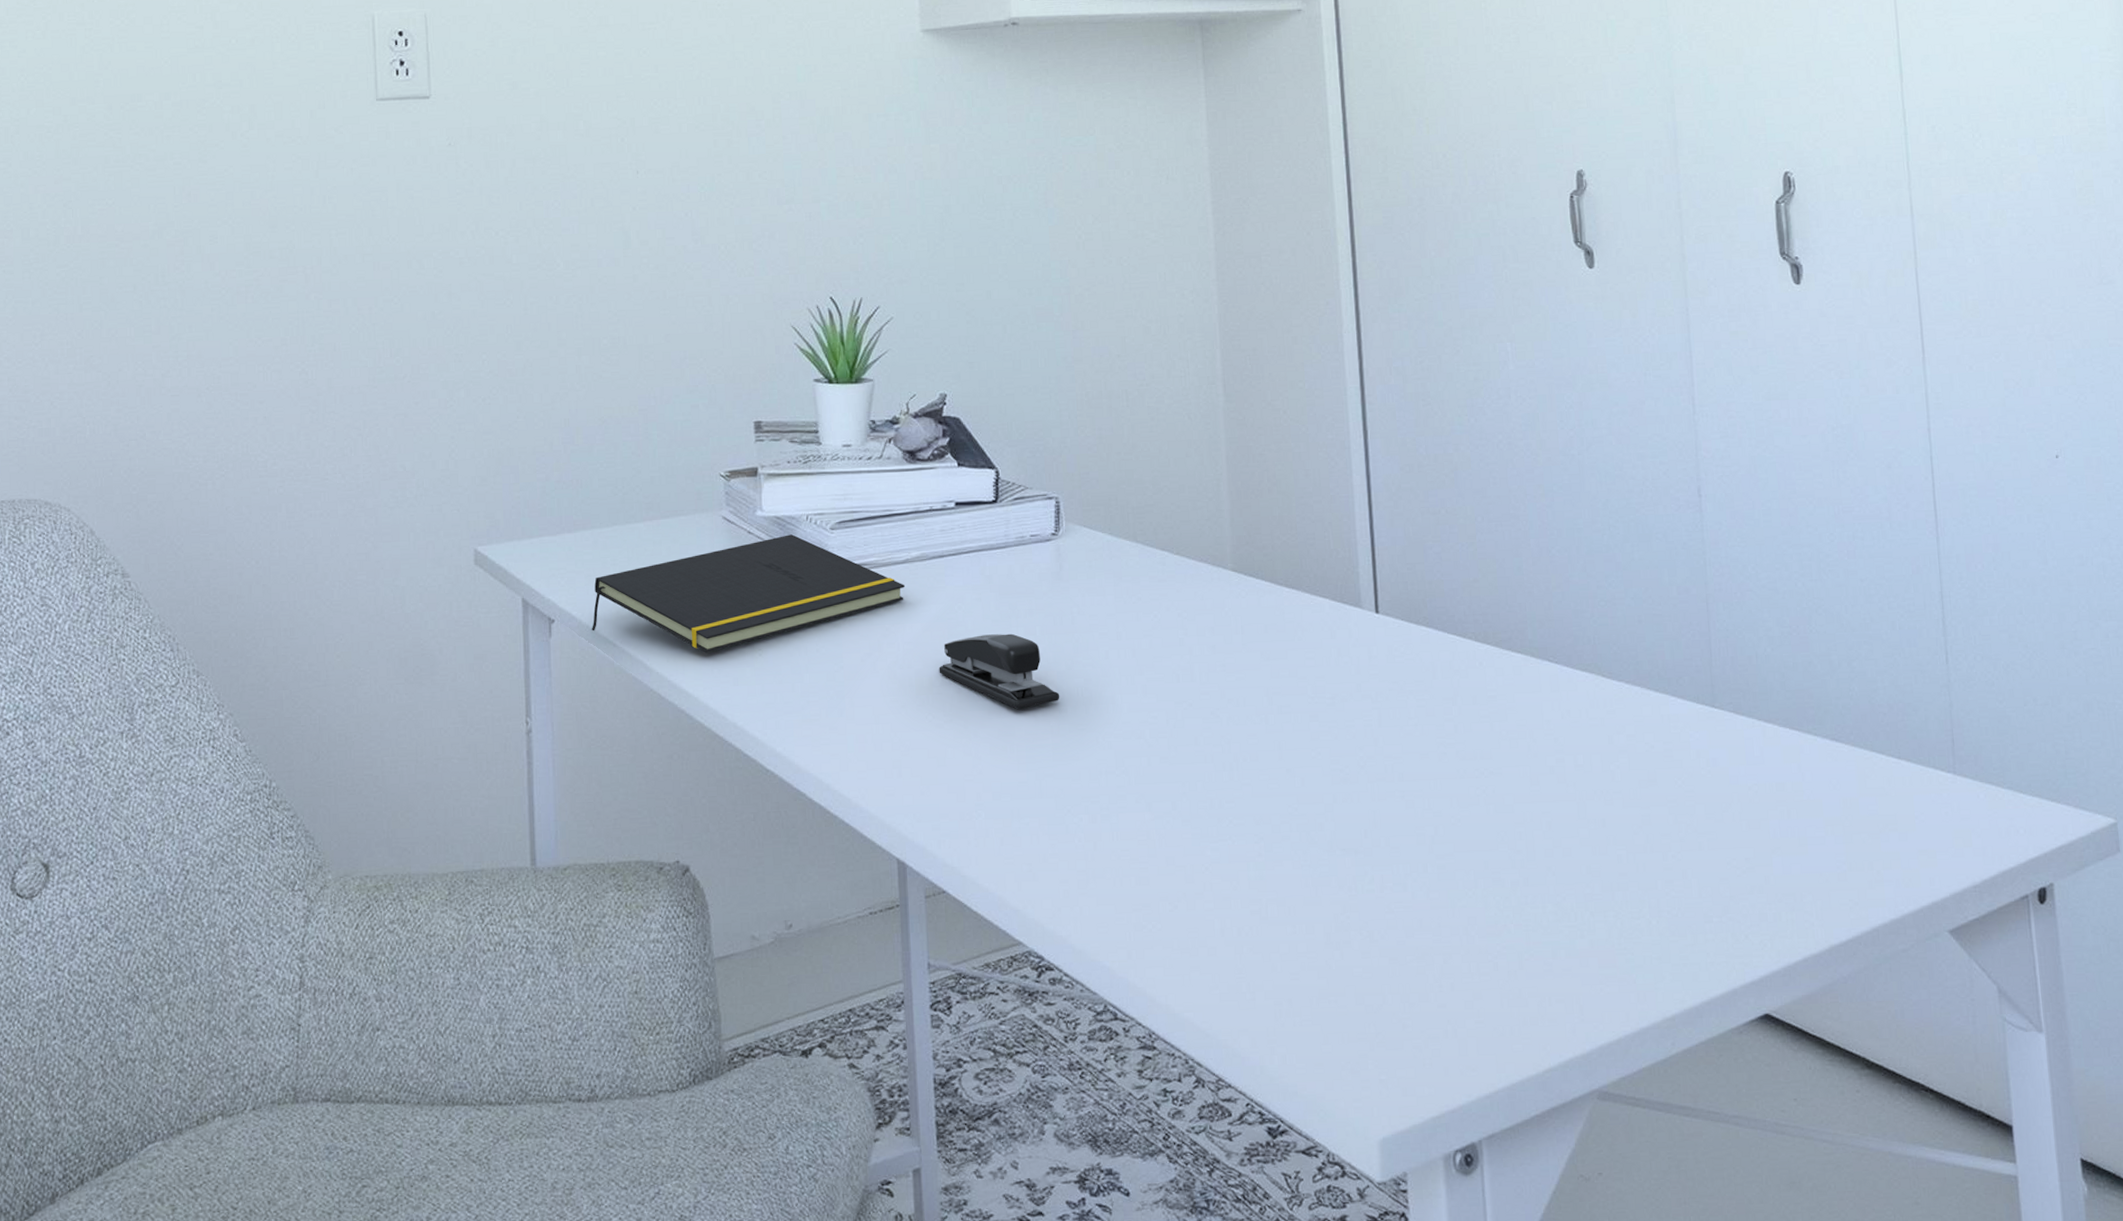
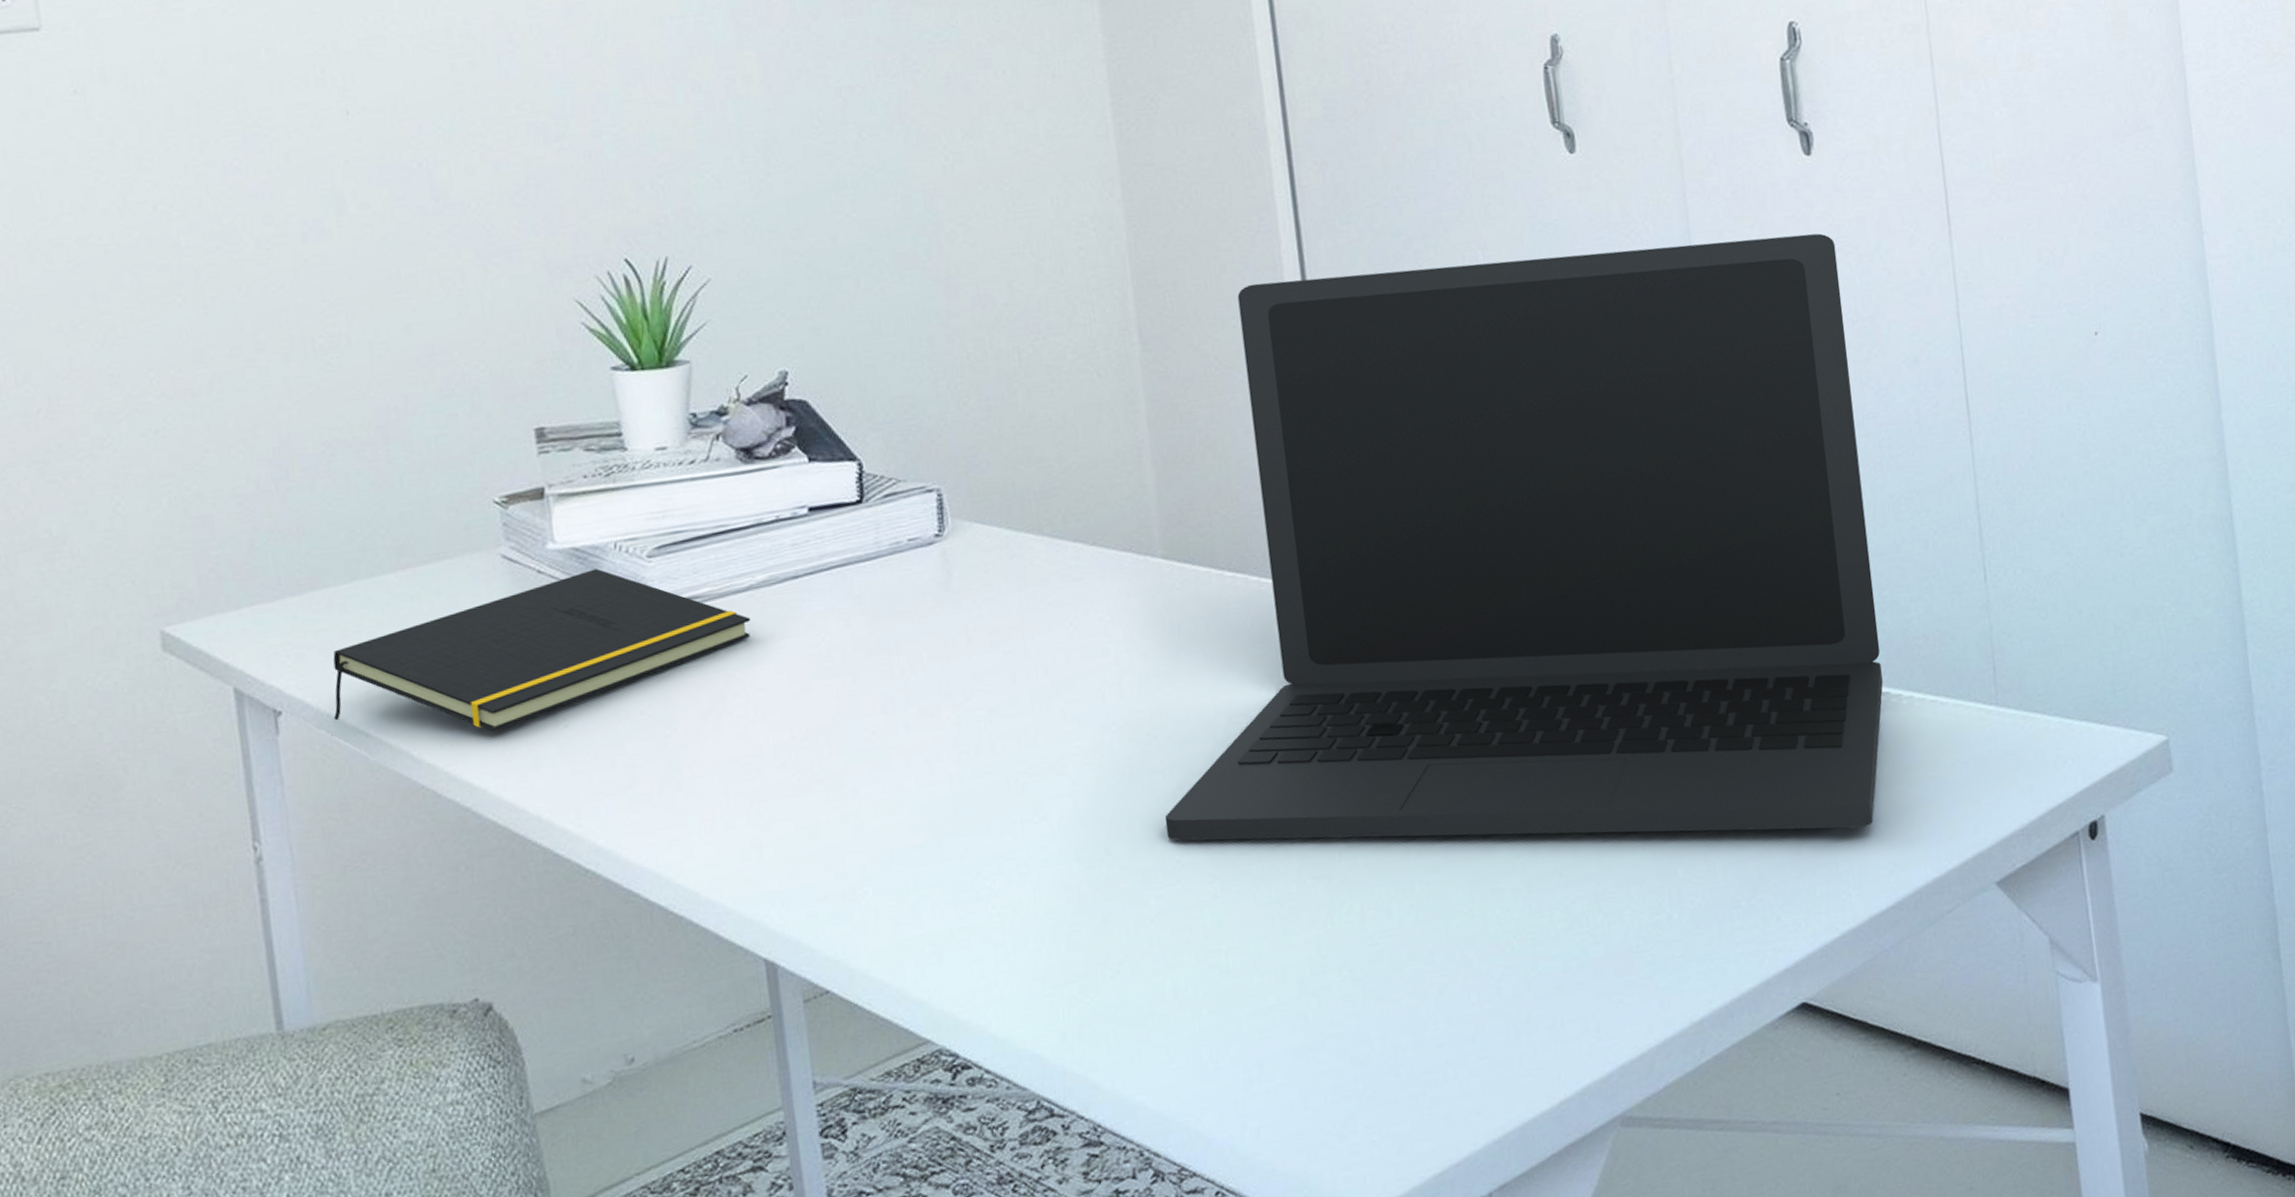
stapler: present [939,633,1060,709] -> none [801,664,959,757]
laptop: none [1222,350,1850,866] -> present [1164,233,1883,841]

